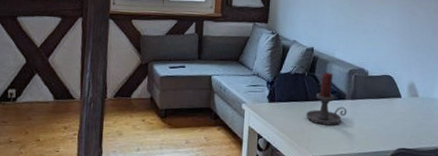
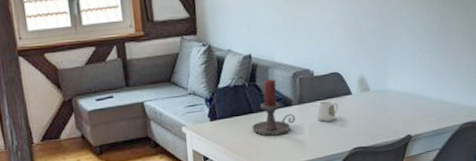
mug: none [367,99,388,120] -> present [316,100,338,122]

